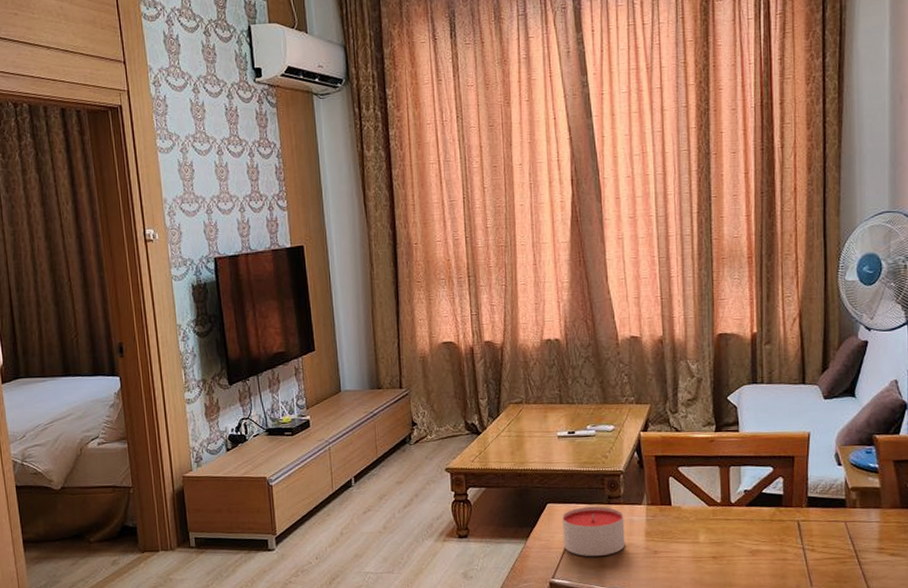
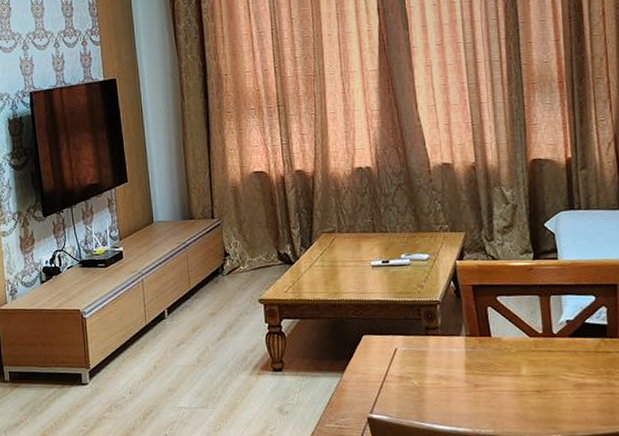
candle: present [562,506,625,557] -> none [379,338,445,391]

